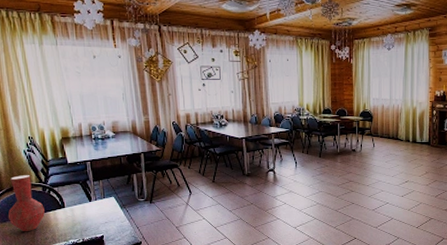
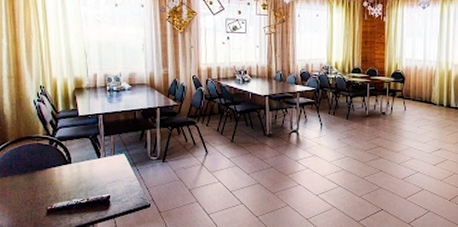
vase: present [8,175,45,232] -> none [9,126,49,189]

